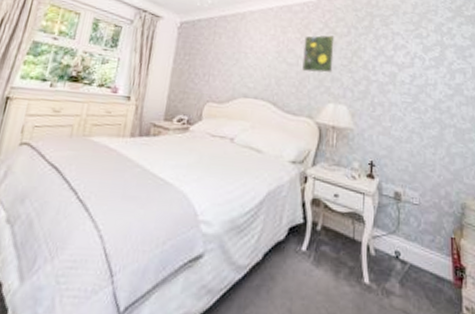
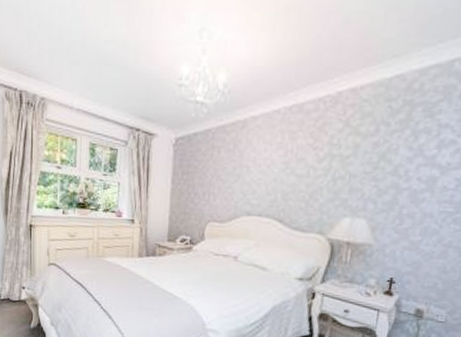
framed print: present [302,34,336,74] -> none [314,135,359,184]

